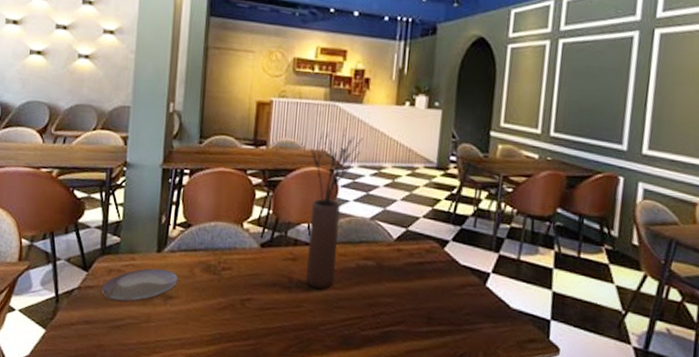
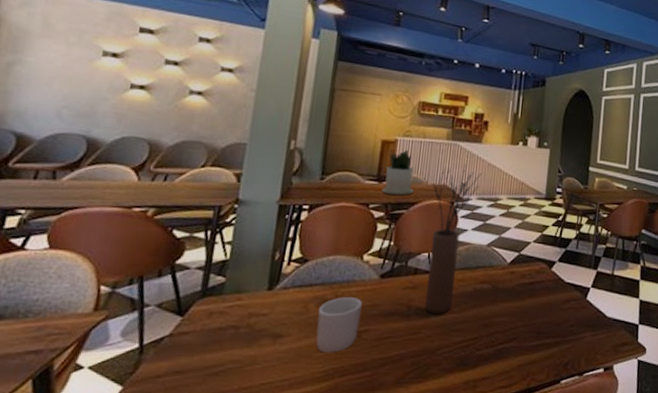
plate: present [101,268,178,302] -> none [198,307,290,347]
mug: none [202,264,244,318] -> present [315,297,362,353]
planter: none [258,111,291,162] -> present [381,149,414,196]

